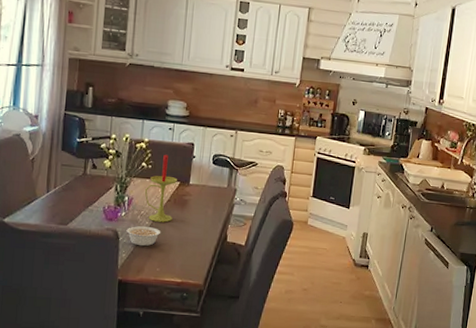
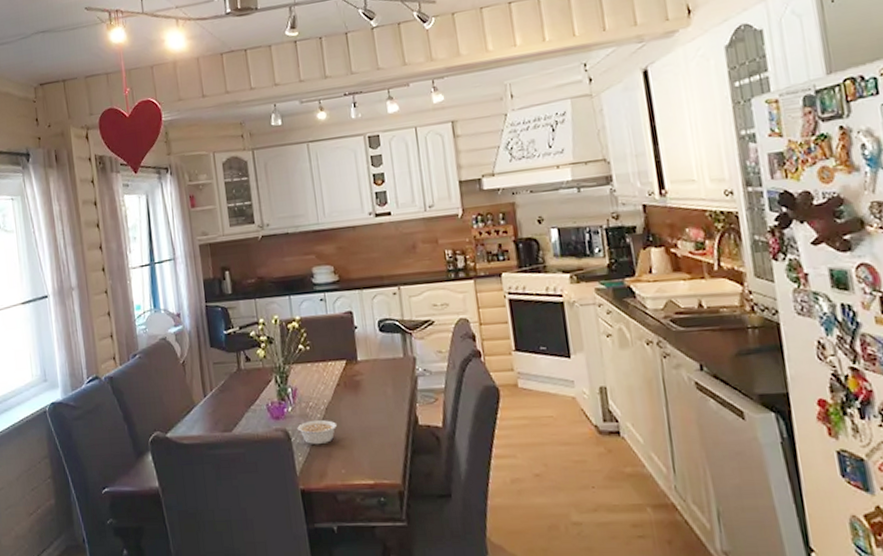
candle: present [144,154,177,223] -> none [307,330,347,413]

